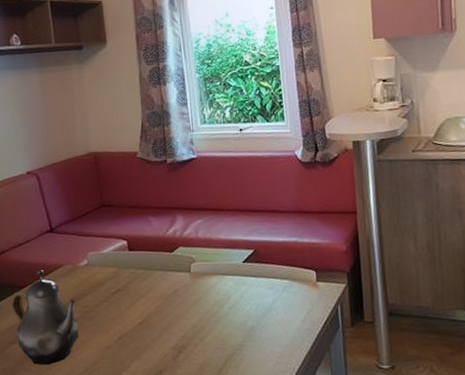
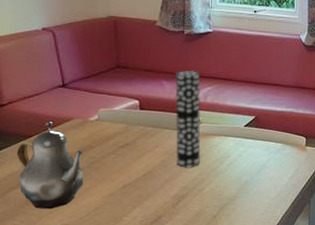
vase: none [161,203,198,314] -> present [174,71,201,168]

